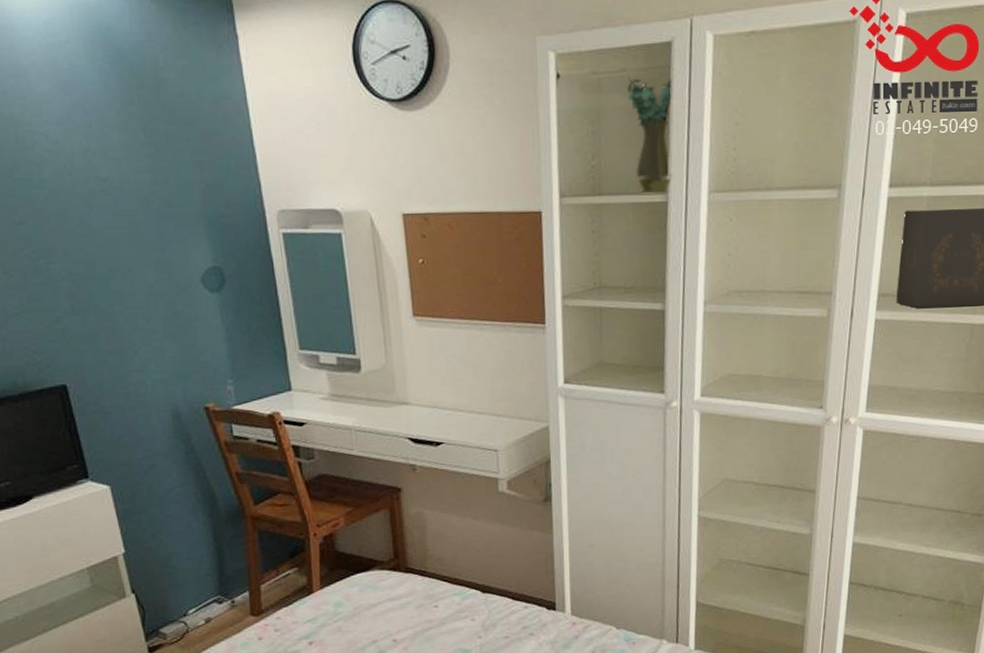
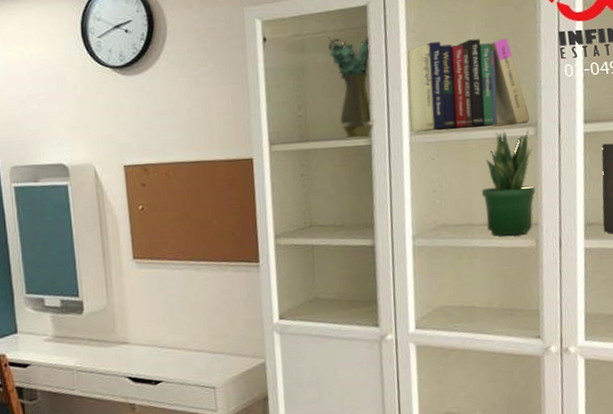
books: none [709,87,834,190] -> present [406,38,530,133]
planter: none [777,191,833,305] -> present [481,129,536,236]

